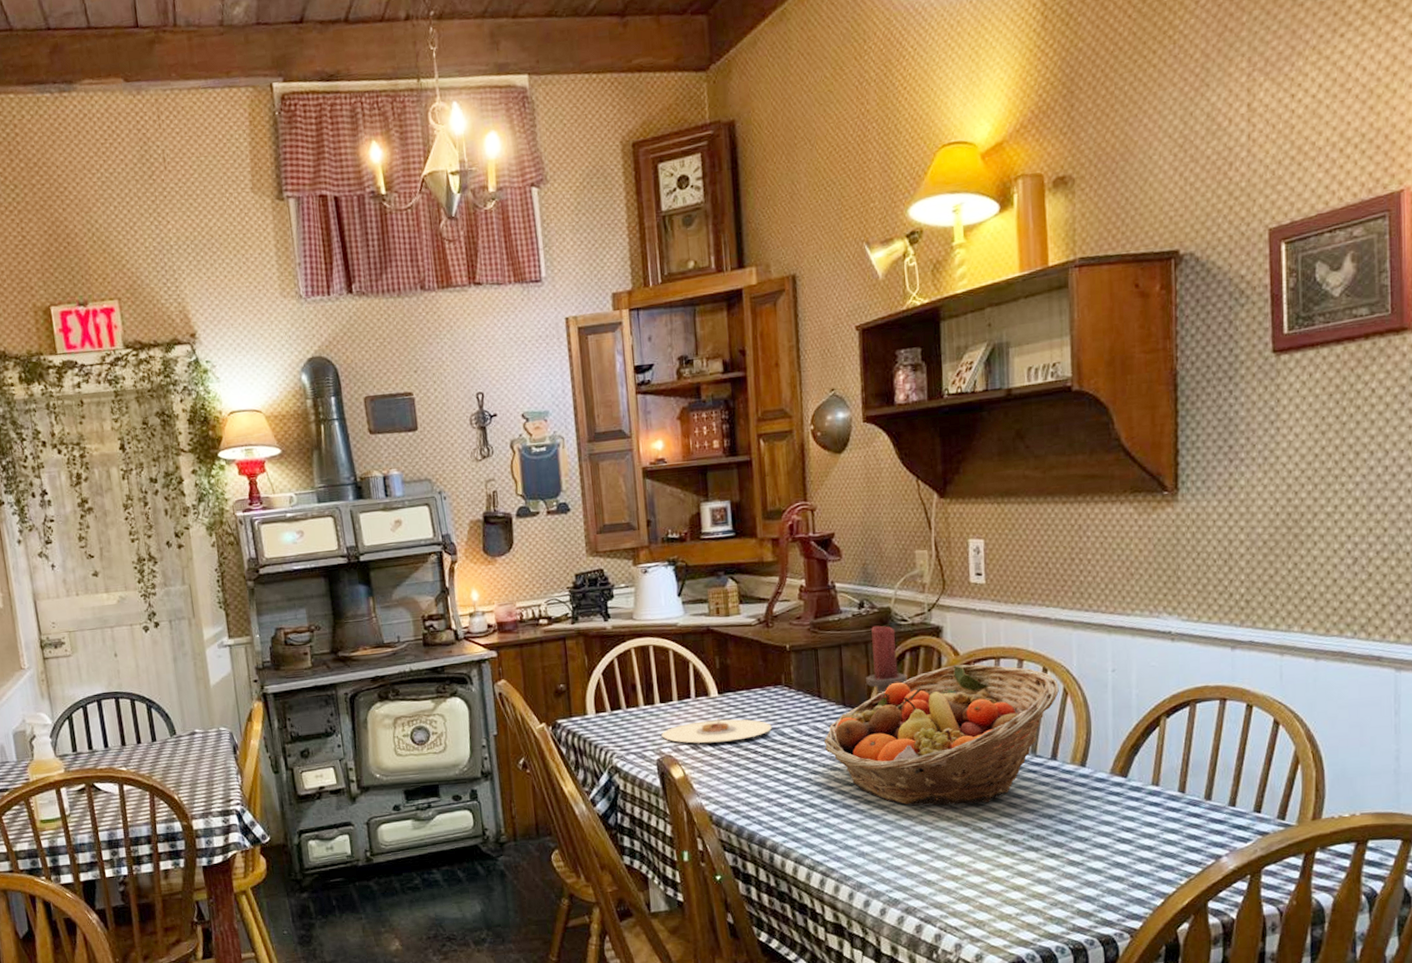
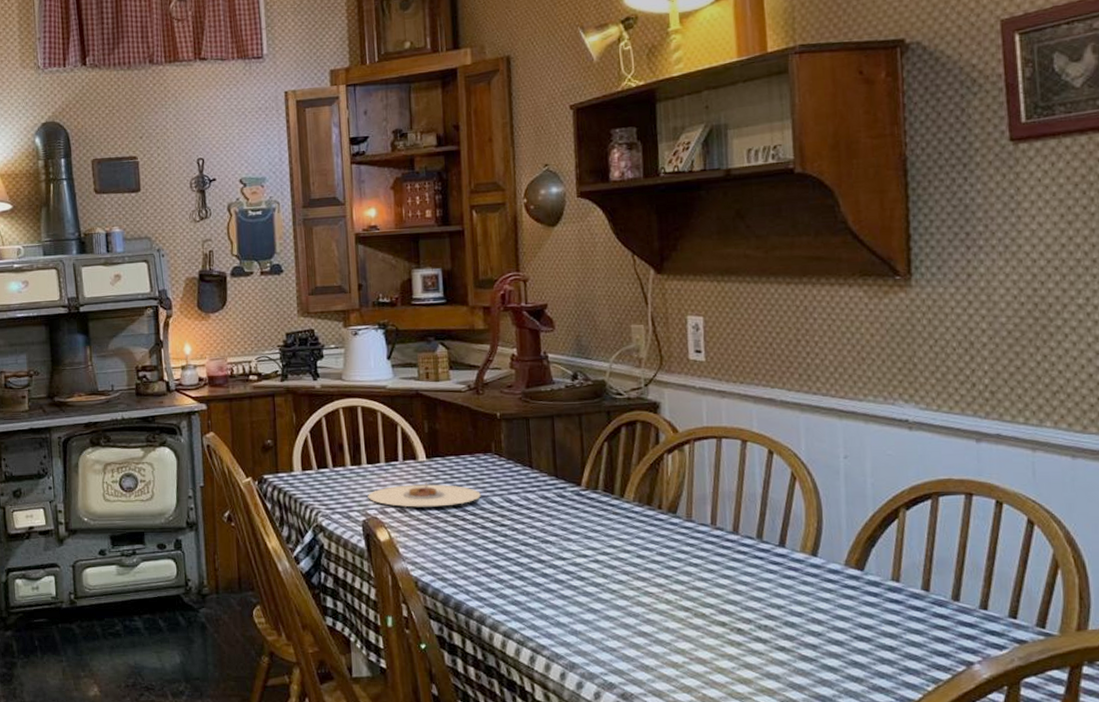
fruit basket: present [824,664,1059,806] -> none [535,442,786,588]
candle holder: present [837,625,907,721] -> none [548,398,623,493]

